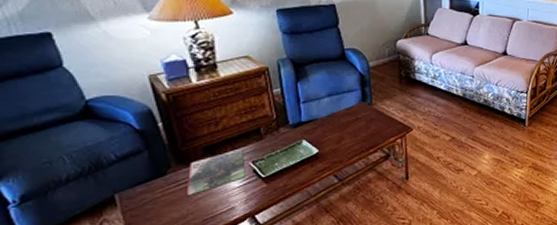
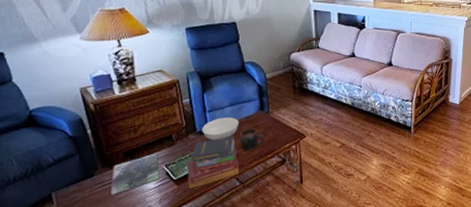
books: none [277,130,337,188] -> present [187,136,239,190]
bowl: none [295,109,338,135] -> present [202,117,240,141]
mug: none [339,121,366,146] -> present [240,128,264,152]

